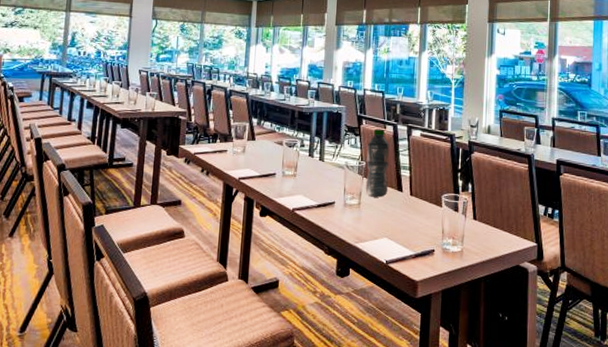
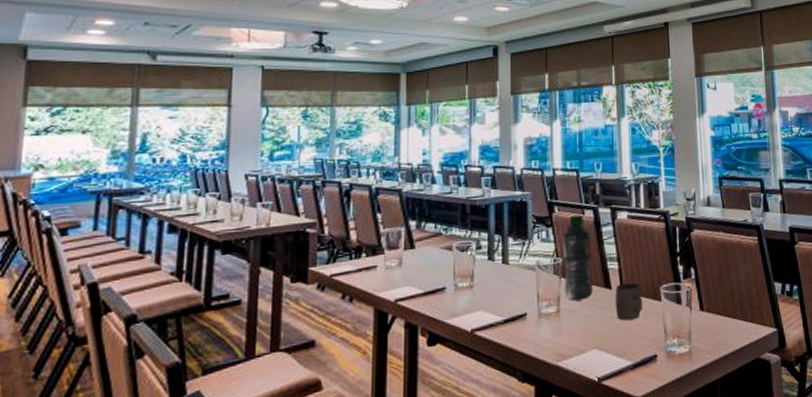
mug: none [404,188,427,219] -> present [614,282,644,321]

